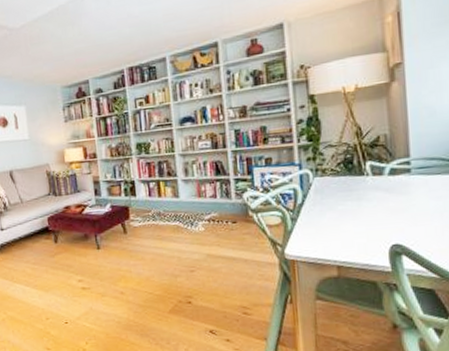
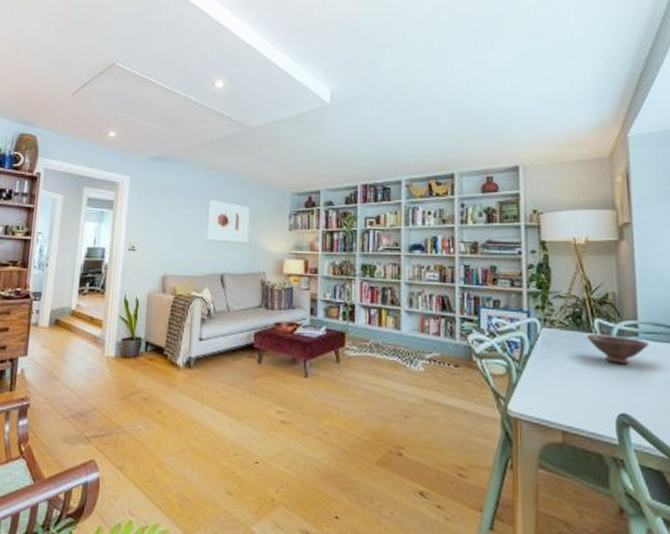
bowl: none [358,174,423,200] -> present [587,333,650,364]

